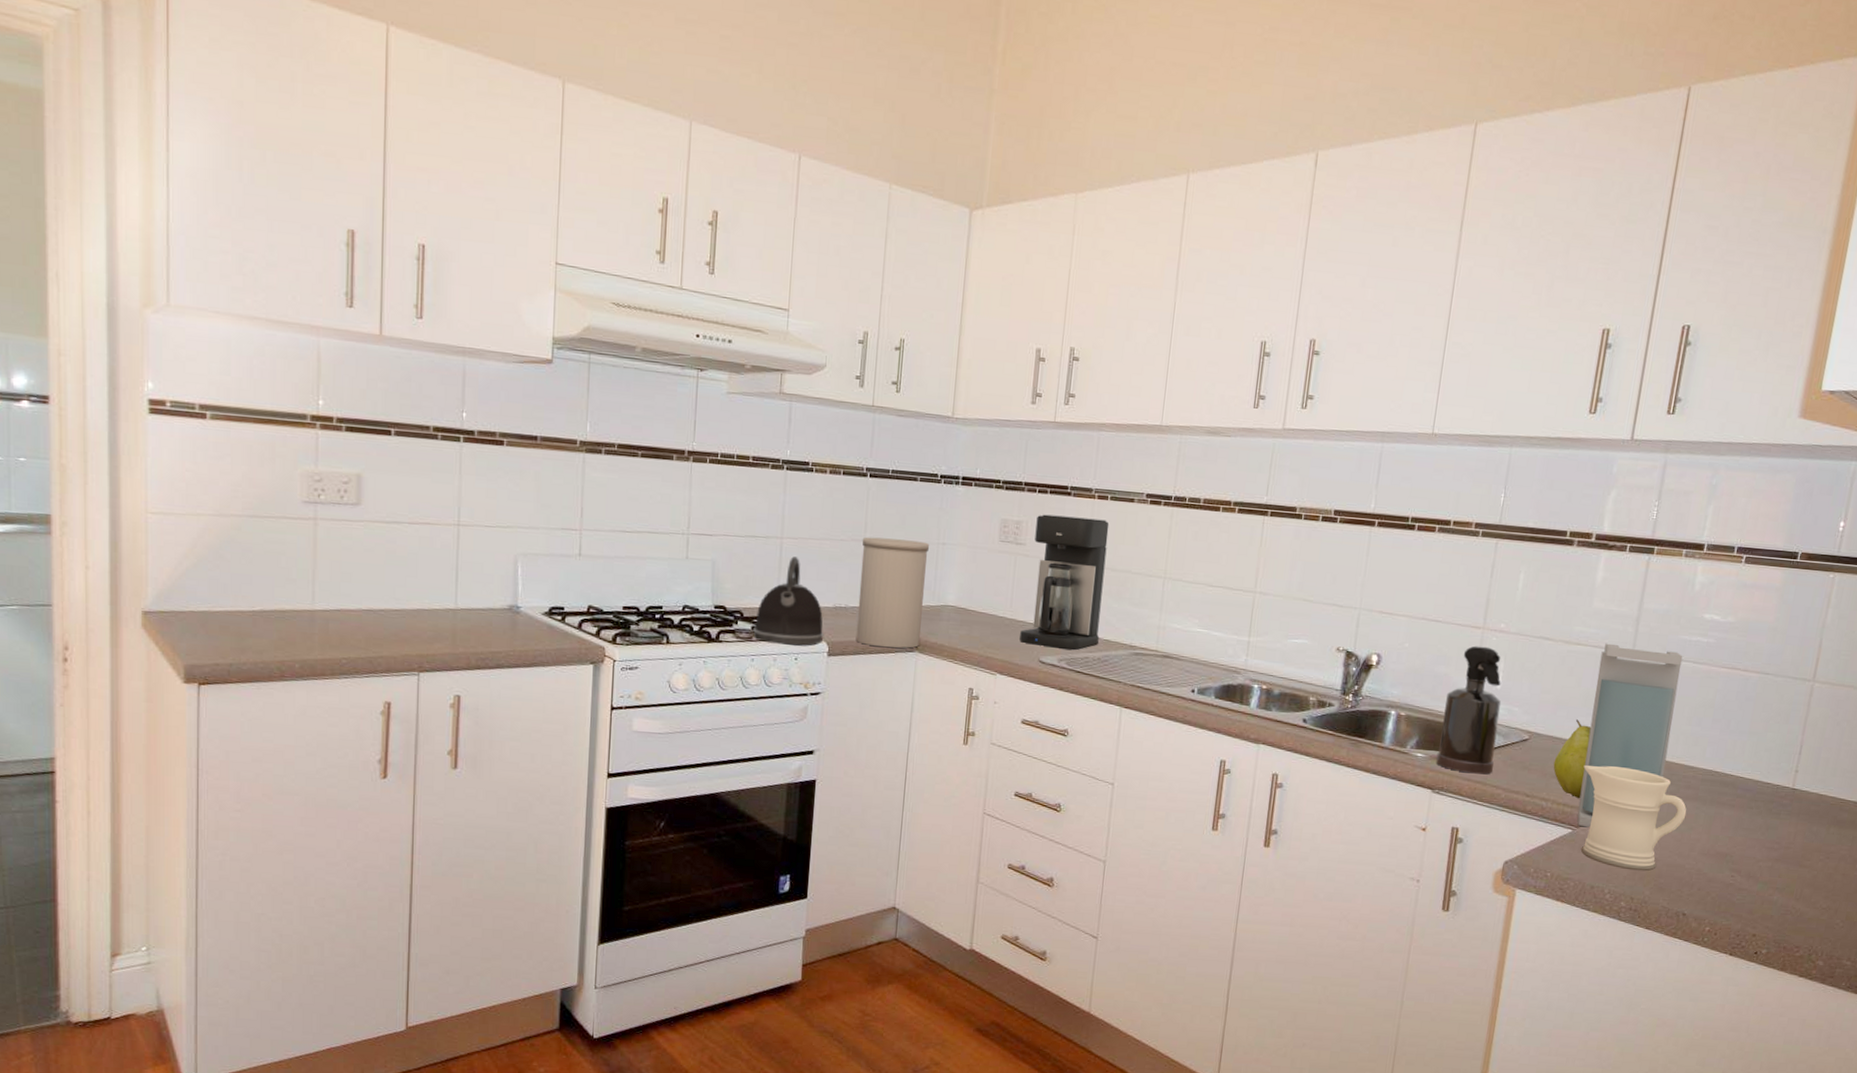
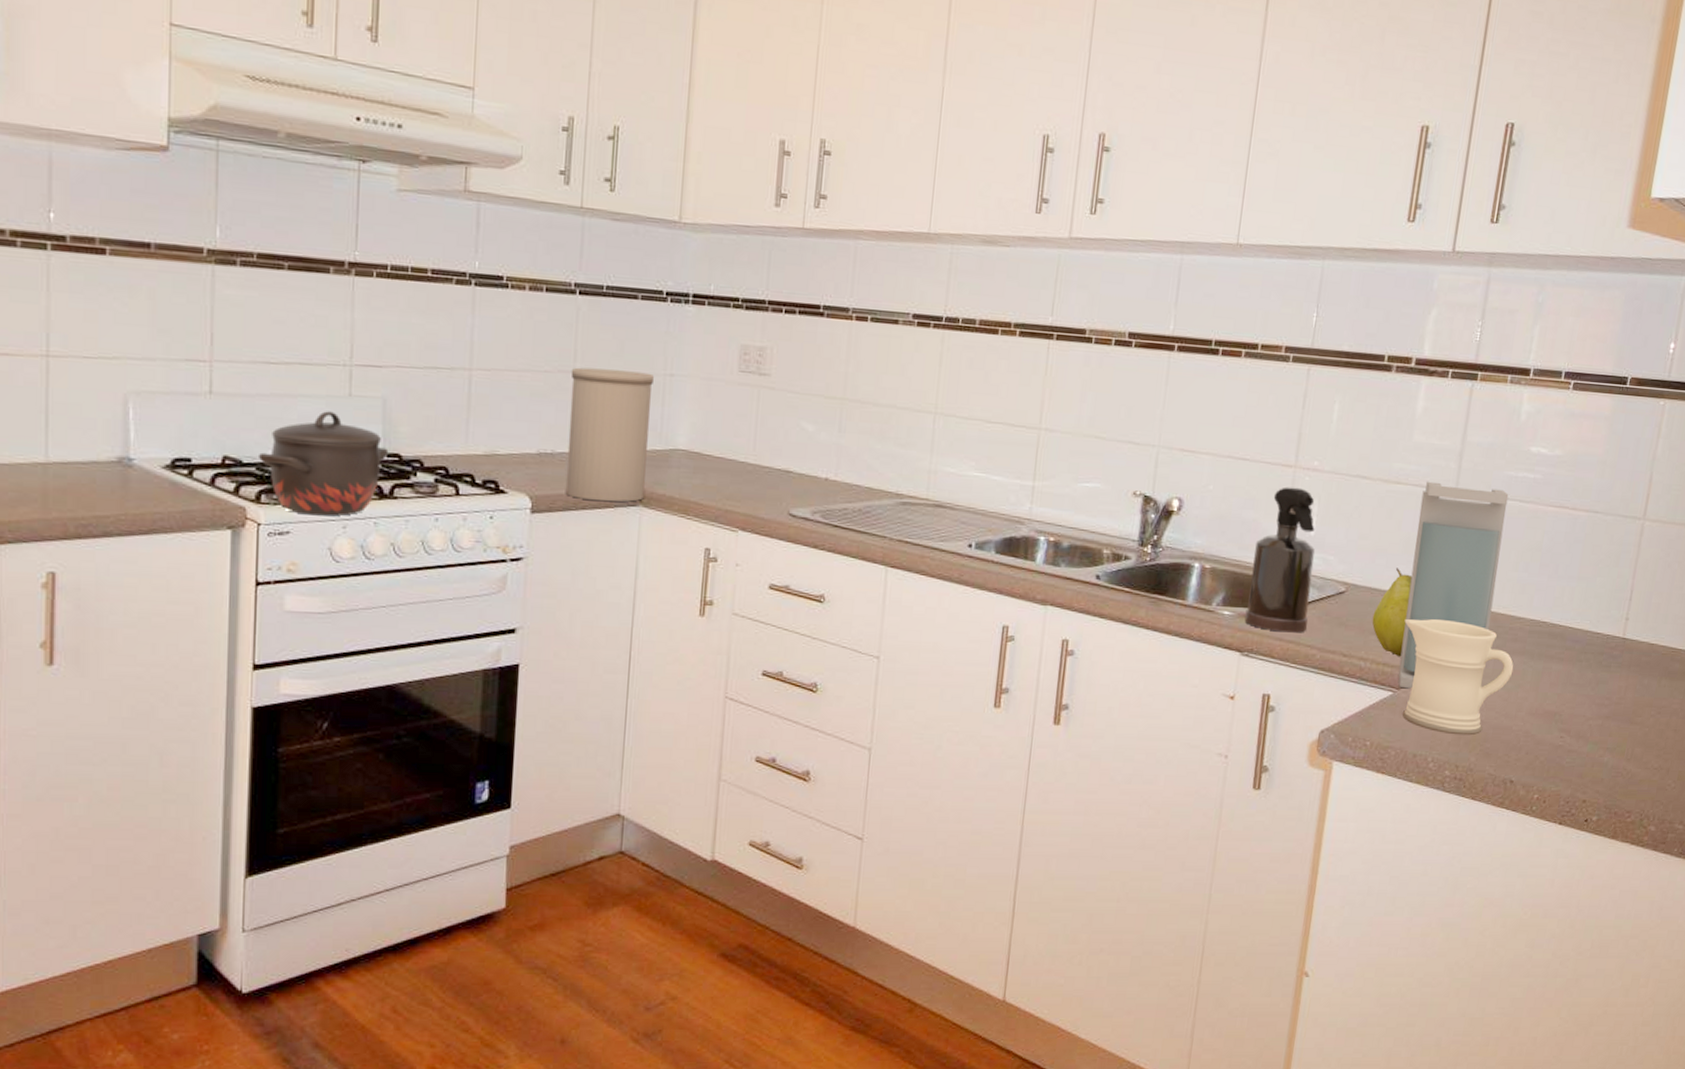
cooking pot: none [616,570,716,655] -> present [259,411,389,516]
kettle: present [753,556,824,646] -> none [436,392,526,502]
coffee maker: present [1020,514,1110,651] -> none [765,339,870,501]

